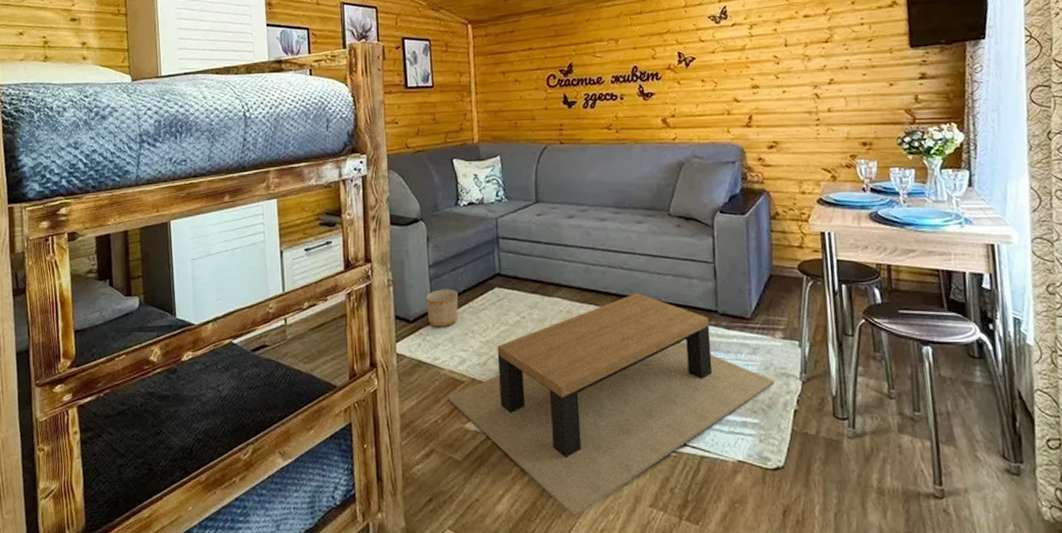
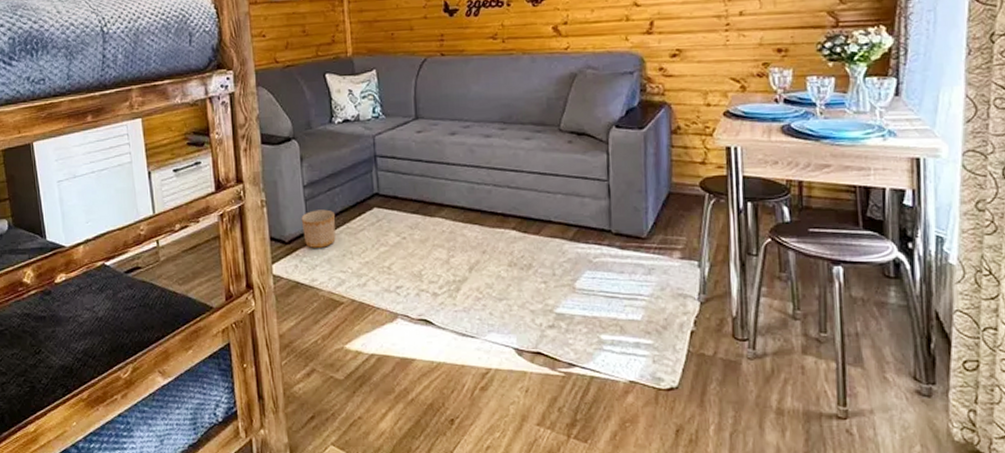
coffee table: present [448,293,774,518] -> none [327,213,670,435]

